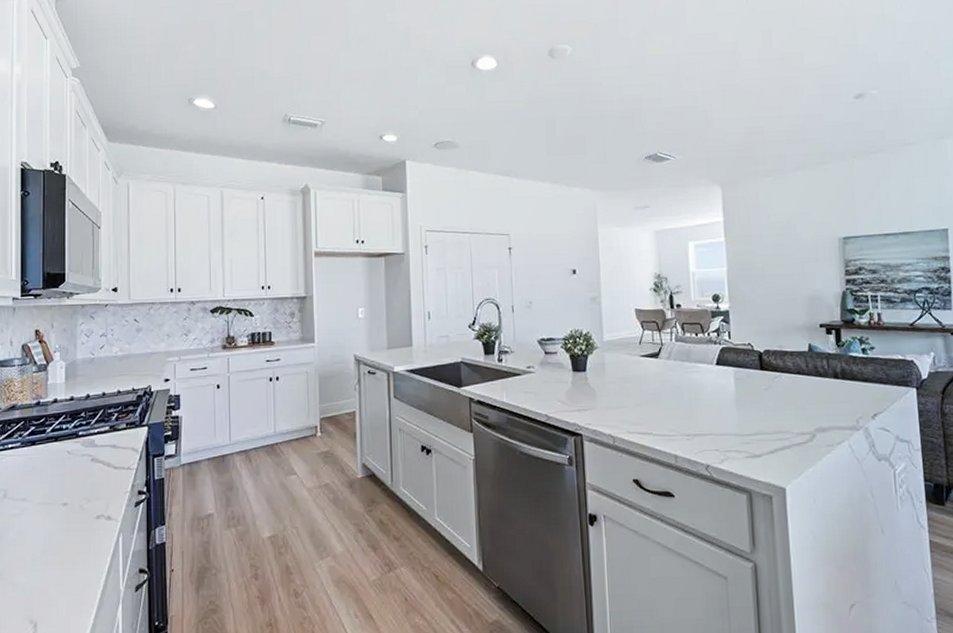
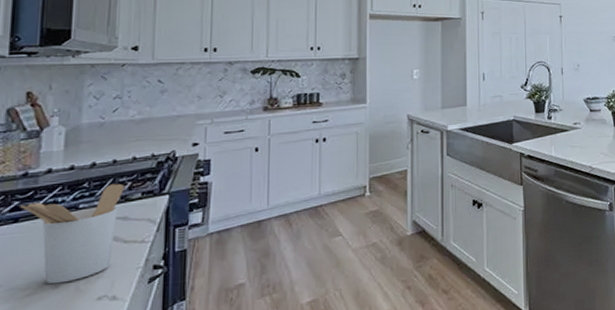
utensil holder: none [36,414,113,502] -> present [20,183,125,285]

